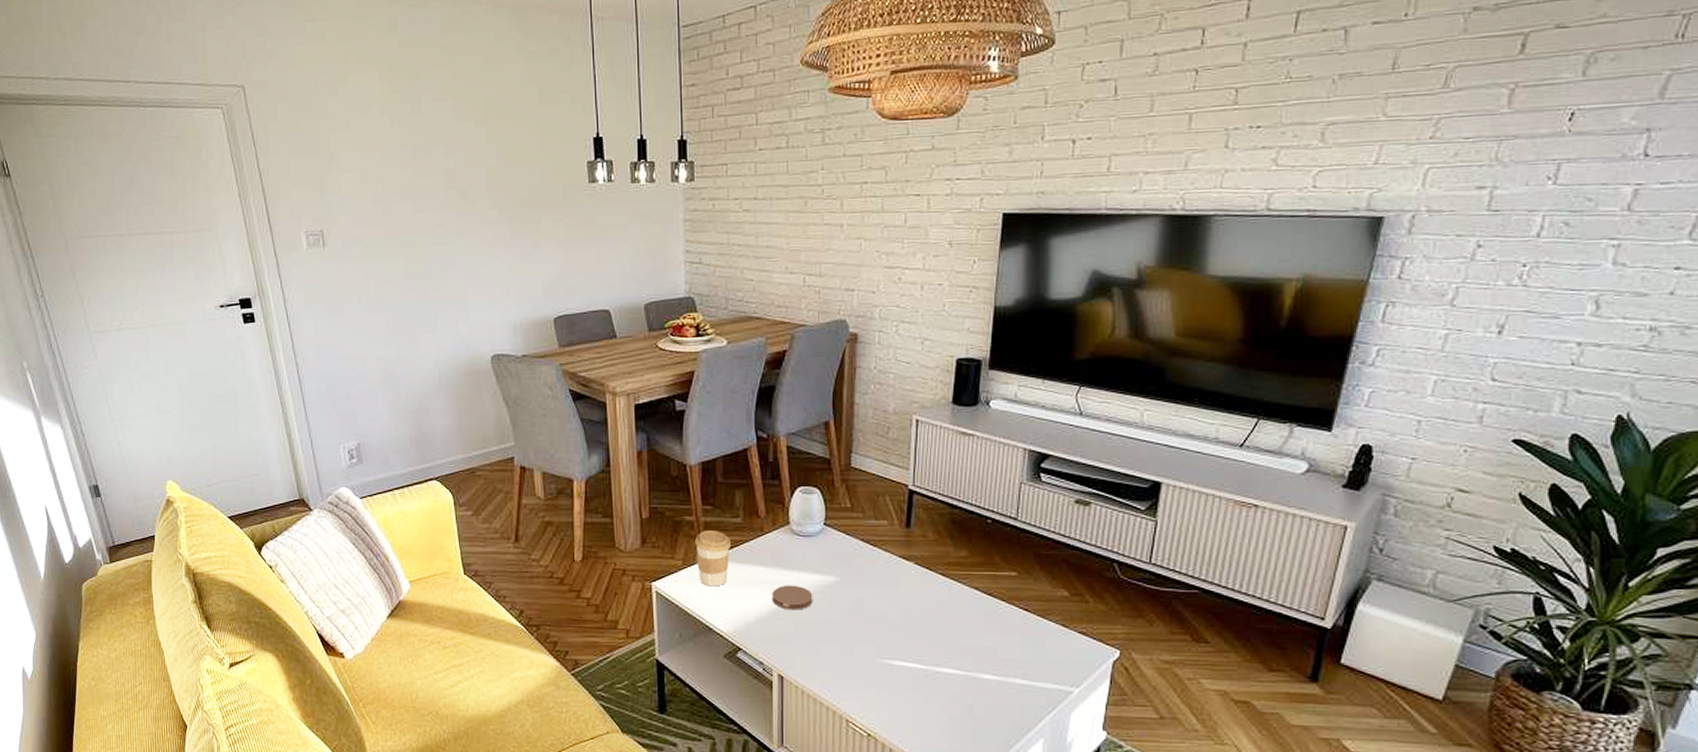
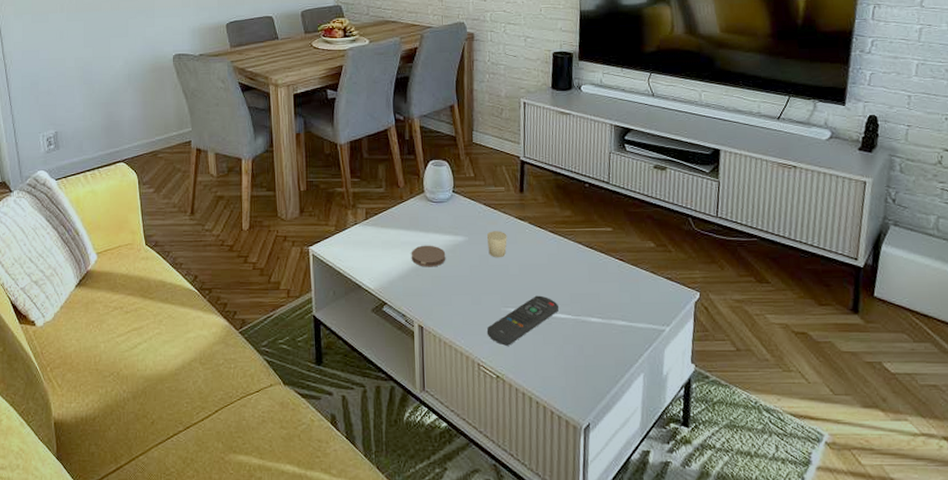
coffee cup: present [695,531,731,587] -> none [346,200,376,249]
remote control: none [859,647,945,702] -> present [487,295,558,346]
candle: none [863,571,888,603] -> present [486,231,507,258]

